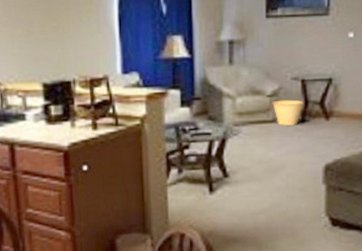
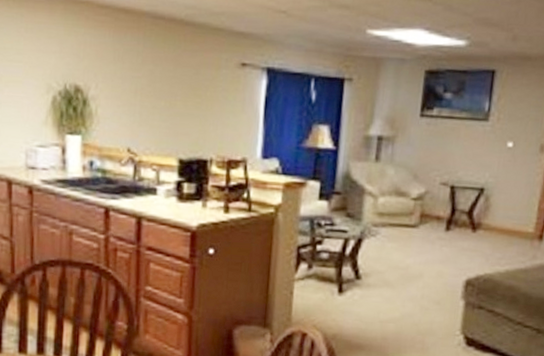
basket: present [271,99,304,126] -> none [415,204,451,233]

